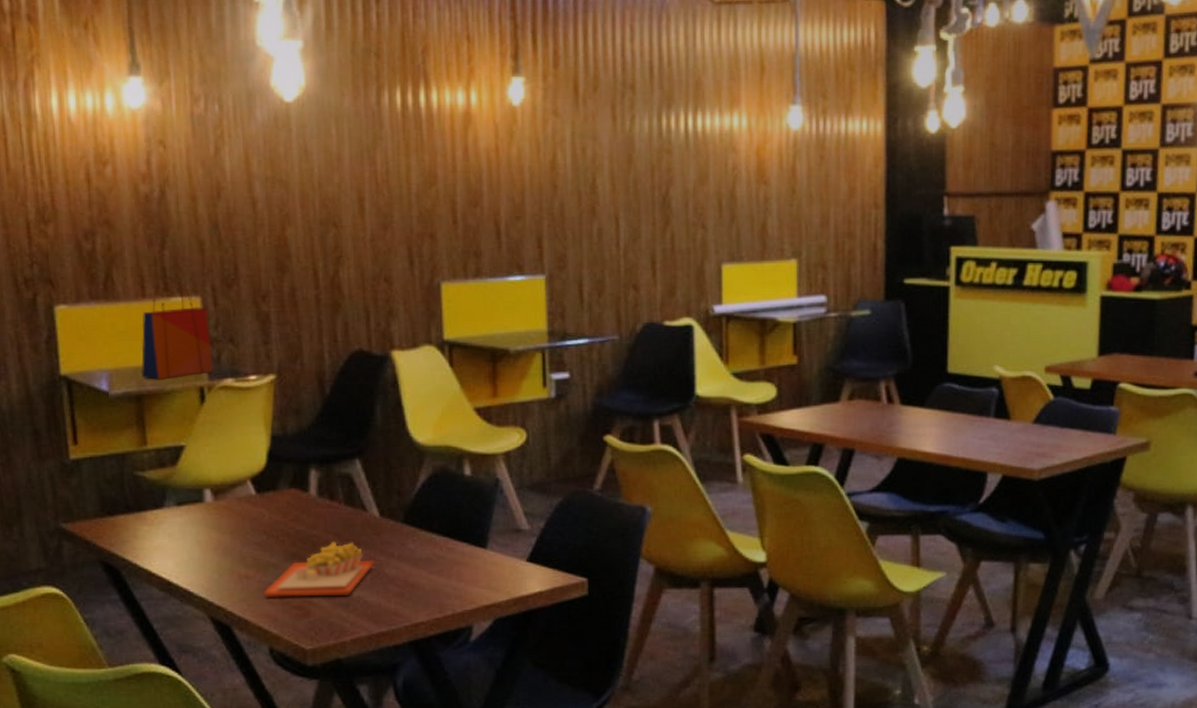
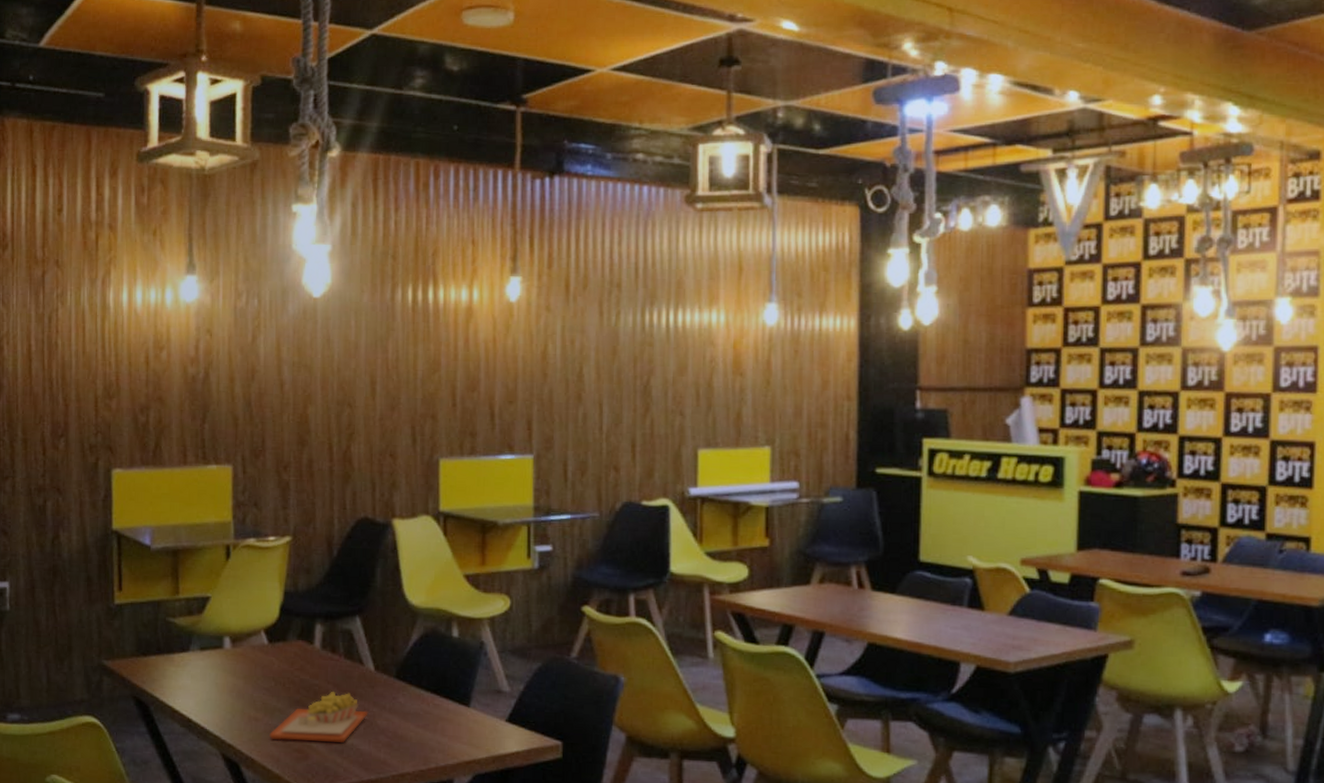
shopping bag: present [141,278,214,380] -> none [179,448,239,537]

